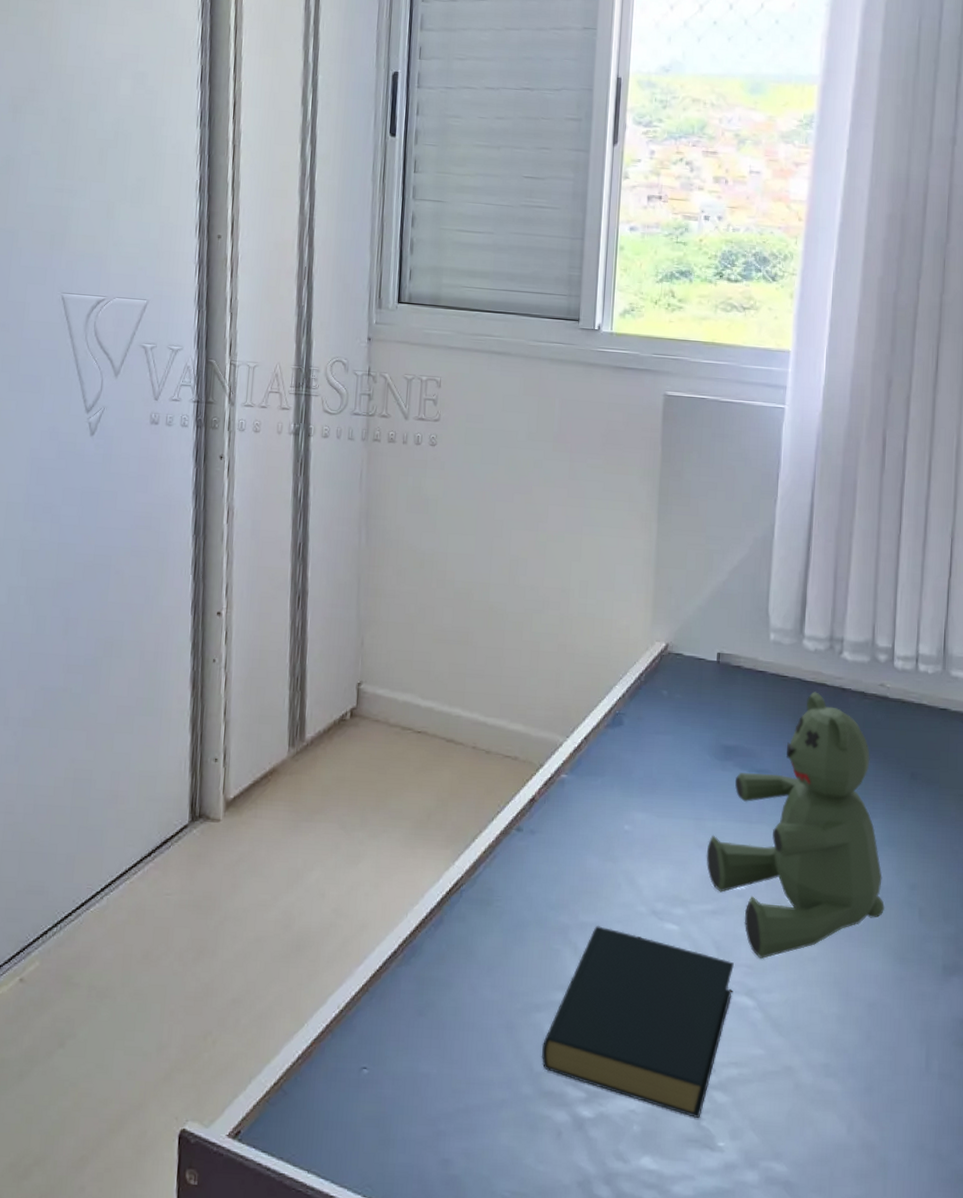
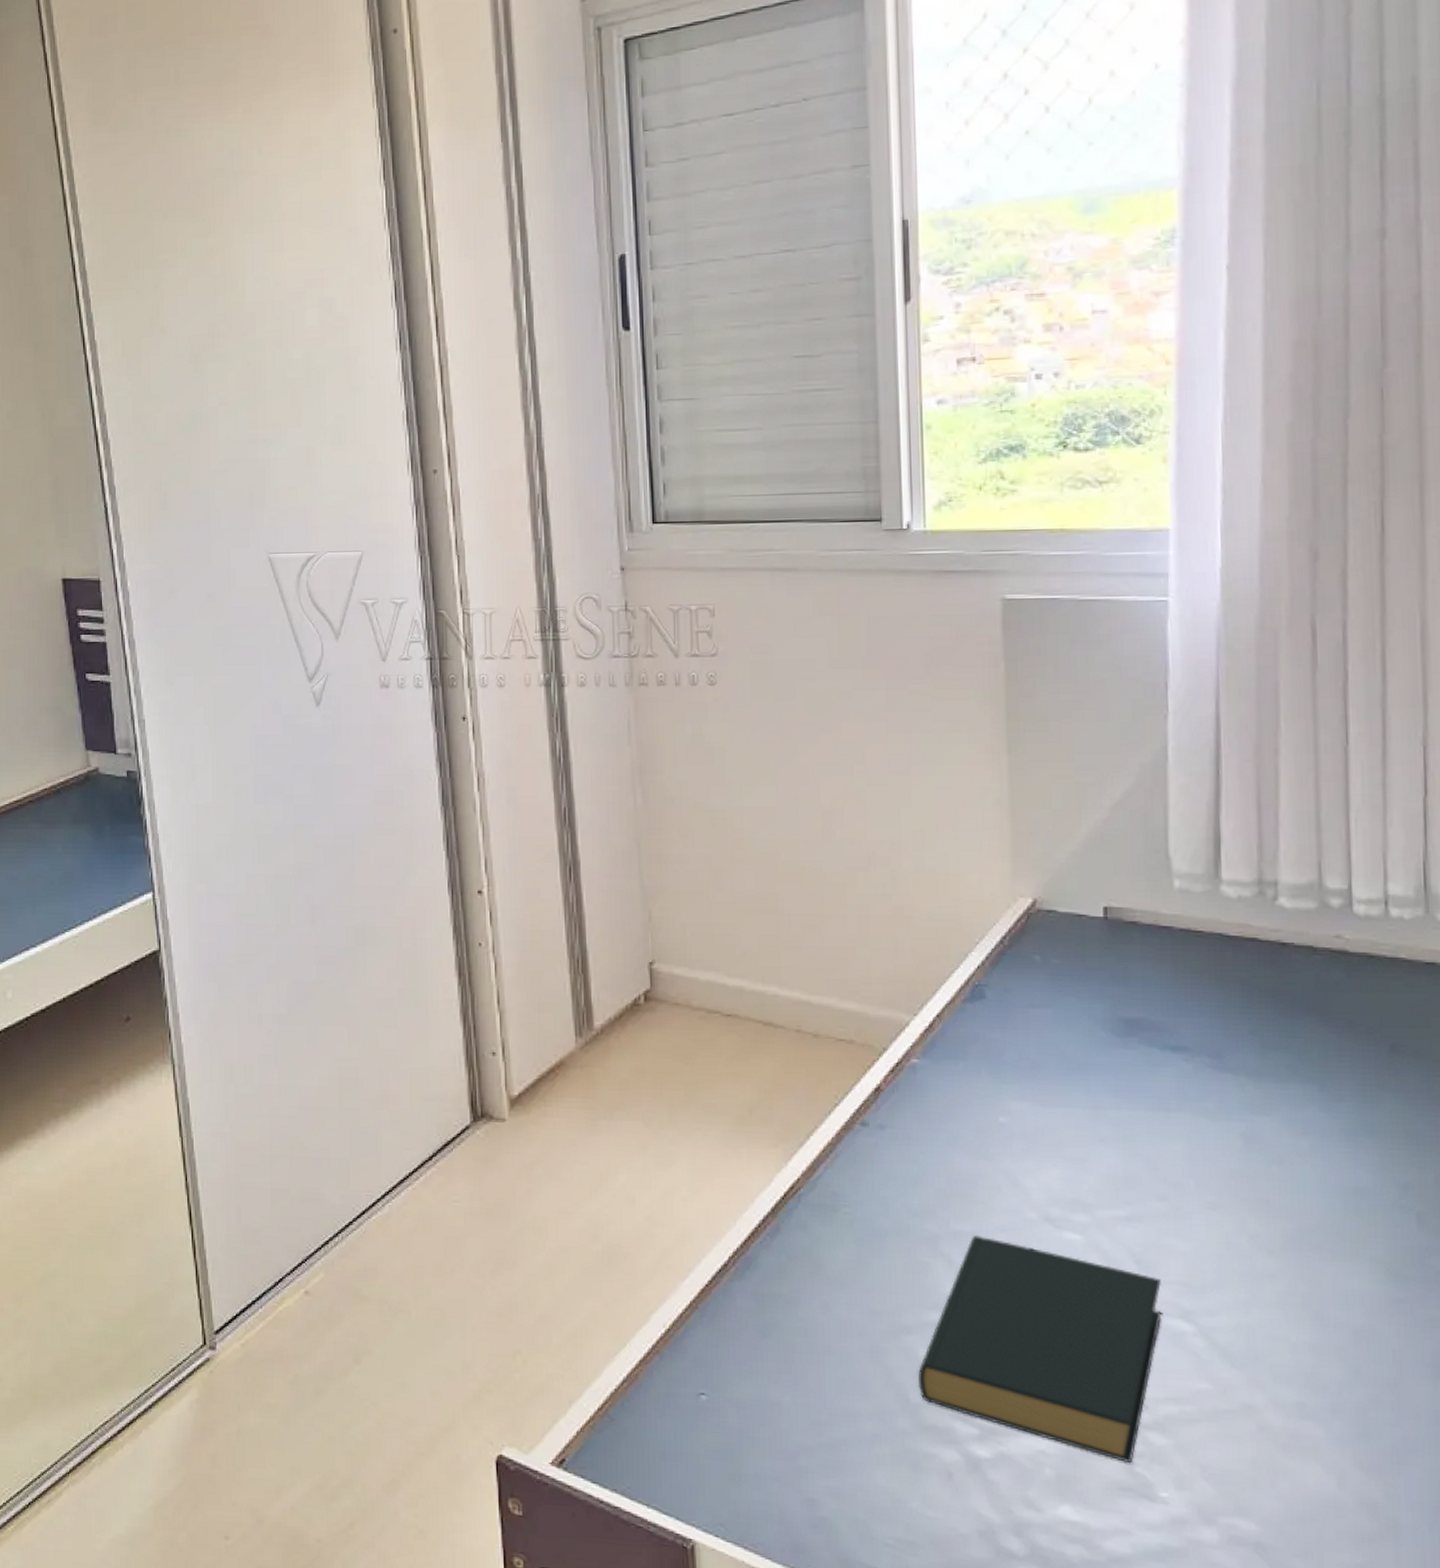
teddy bear: present [706,691,886,958] -> none [1111,948,1368,1274]

